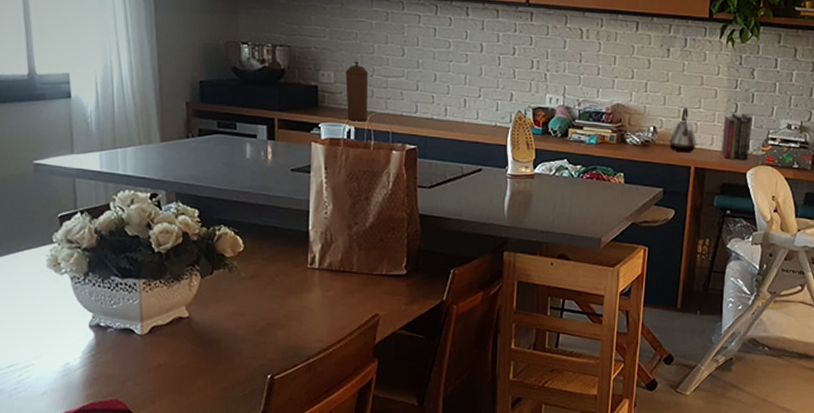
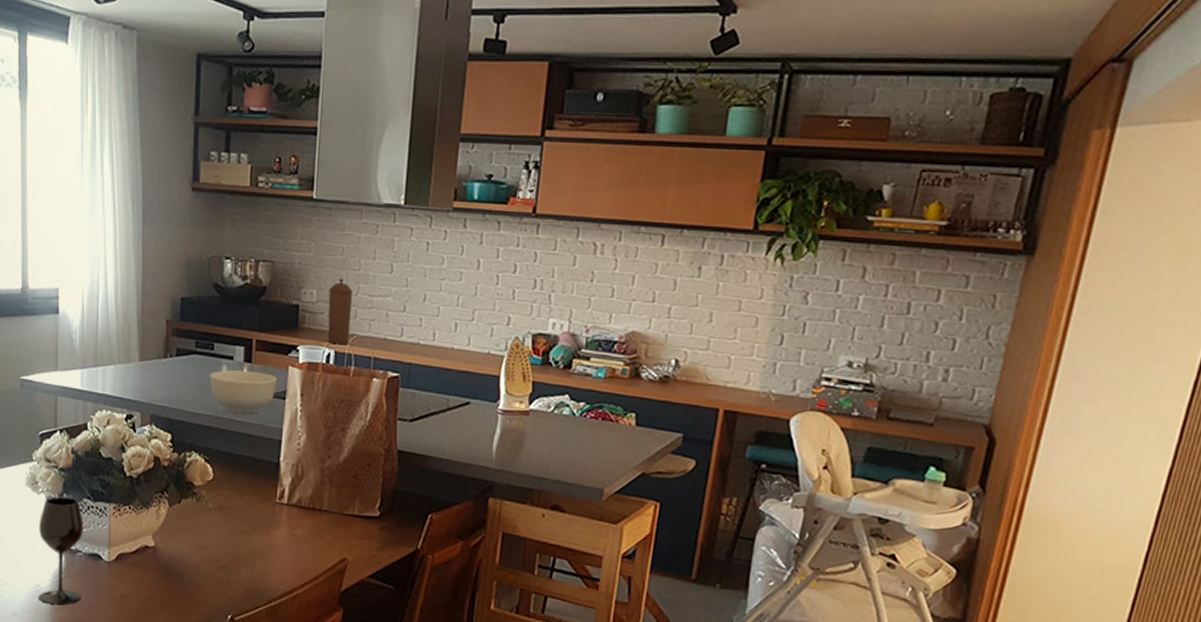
wineglass: none [64,275,115,381] -> present [38,496,84,605]
bowl: none [233,147,301,188] -> present [209,370,278,414]
kettle: present [668,107,697,153] -> none [693,337,729,392]
books: present [721,112,752,160] -> none [759,344,802,404]

